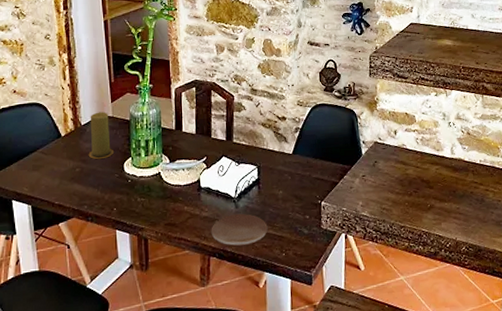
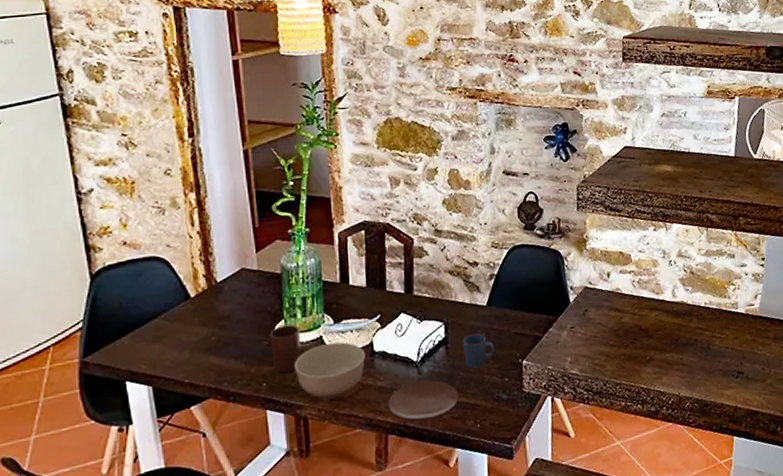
candle: present [88,111,113,160] -> none [227,264,260,325]
cup: none [120,162,144,201] -> present [269,324,302,374]
bowl: none [138,178,194,224] -> present [294,342,366,400]
mug: none [272,177,299,206] -> present [463,333,495,369]

